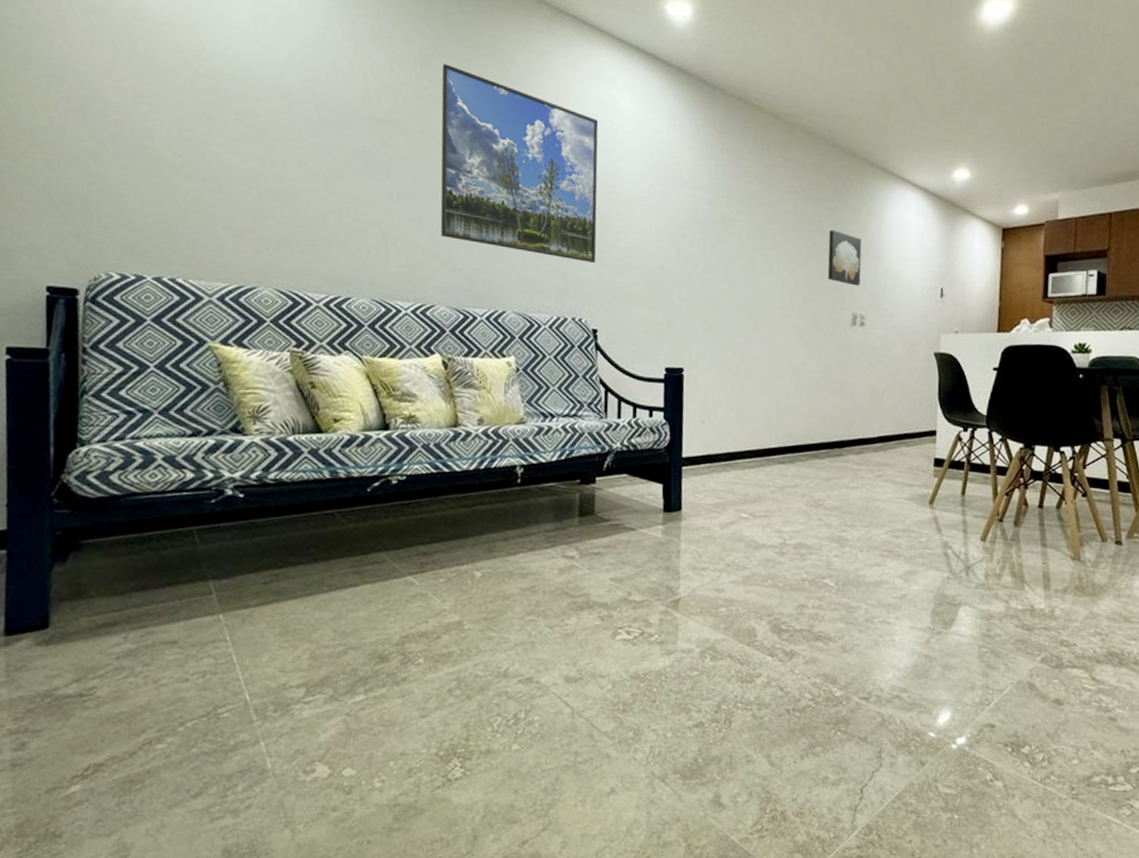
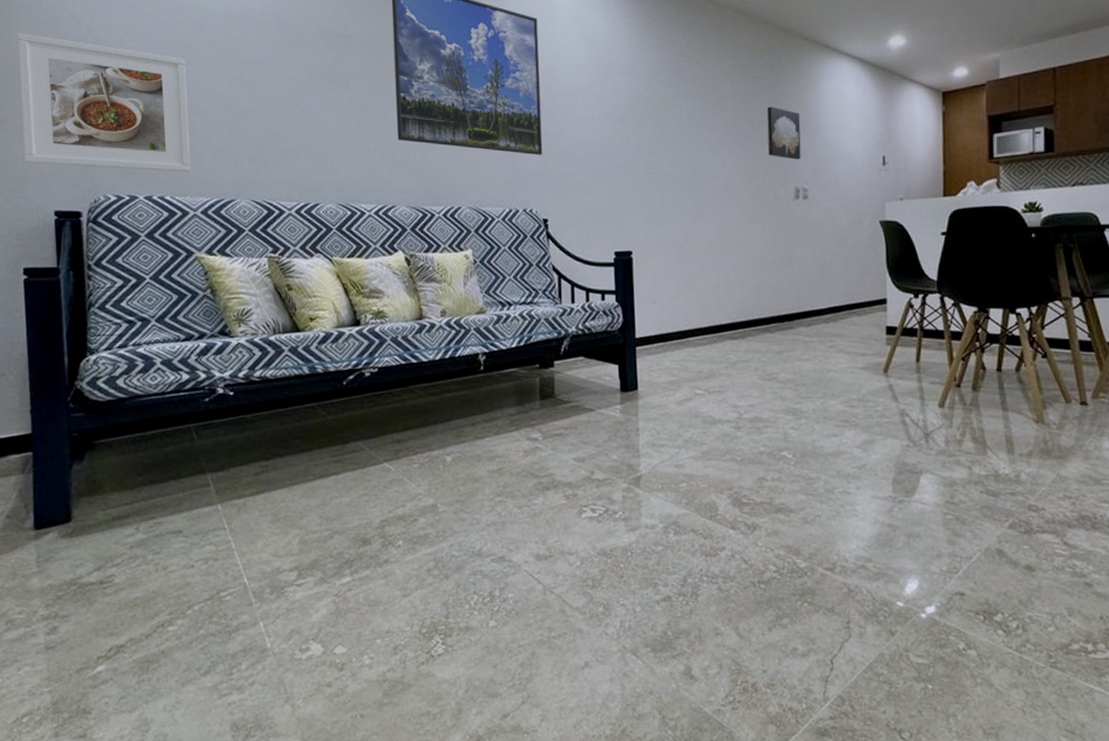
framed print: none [11,86,209,255] -> present [17,33,191,173]

